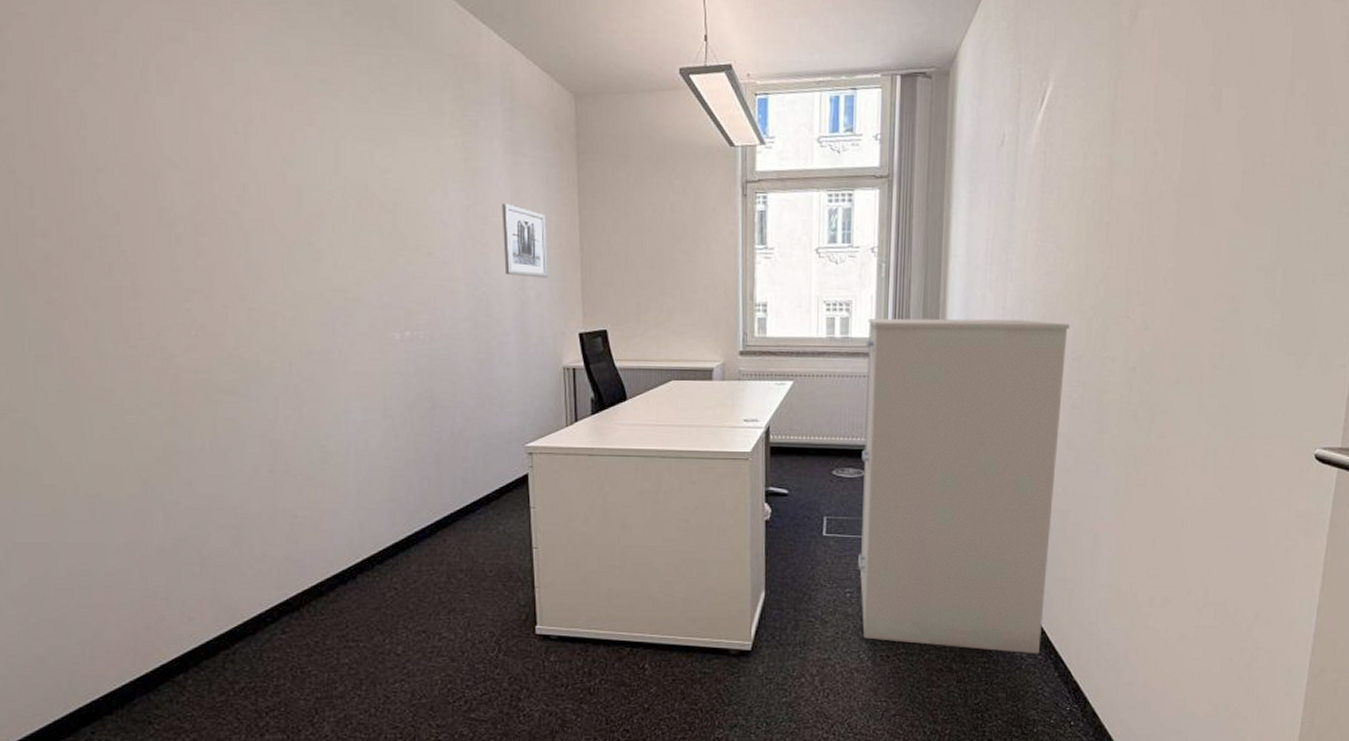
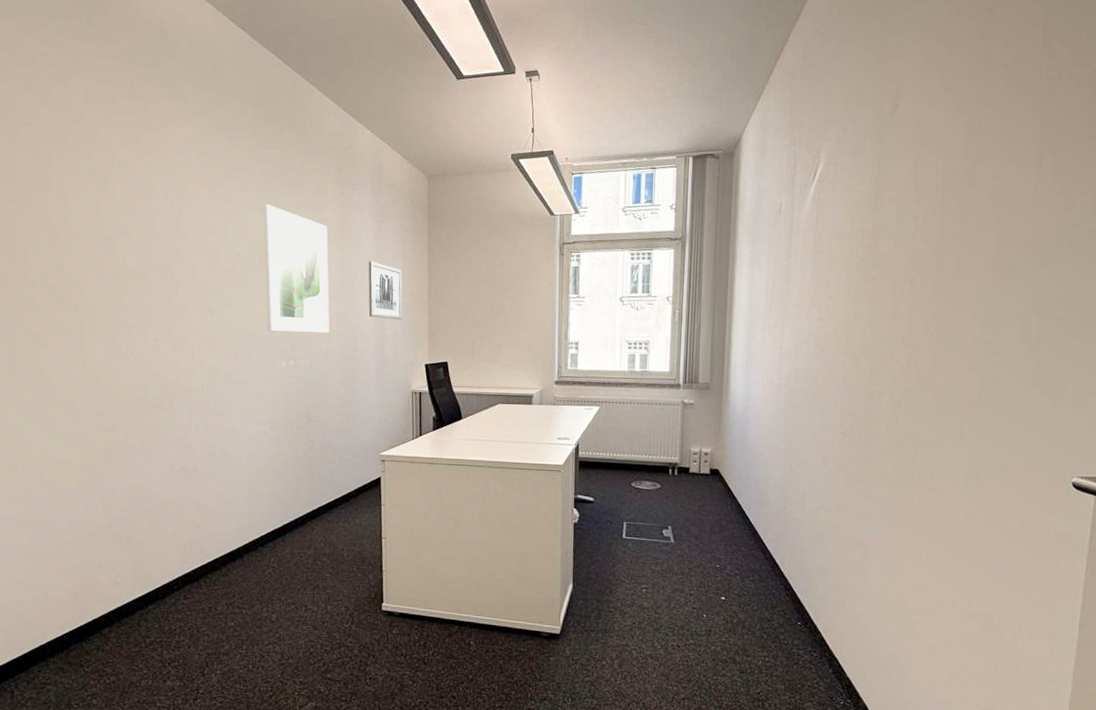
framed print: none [360,128,456,296] -> present [263,203,330,334]
filing cabinet: present [858,318,1069,654] -> none [653,355,840,652]

